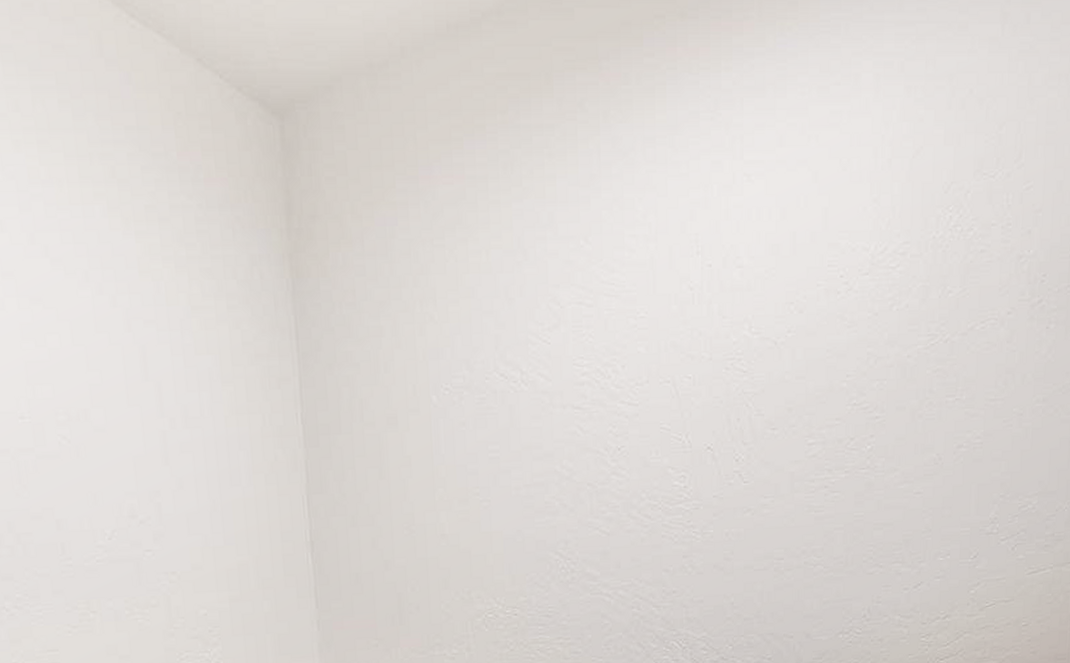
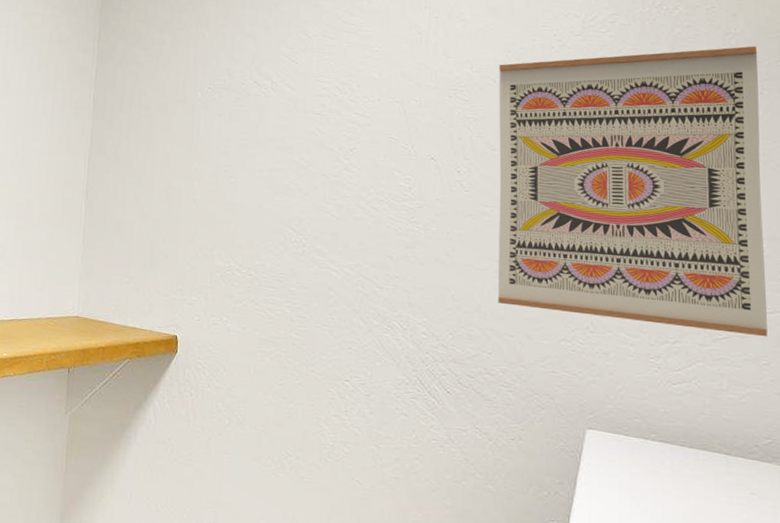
wall art: none [777,270,1049,605] -> present [498,46,768,337]

